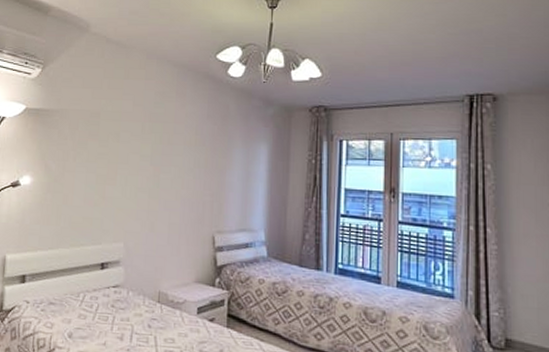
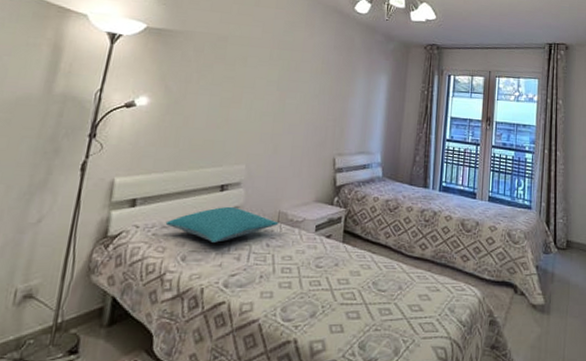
pillow: none [52,284,160,321] -> present [165,206,279,243]

